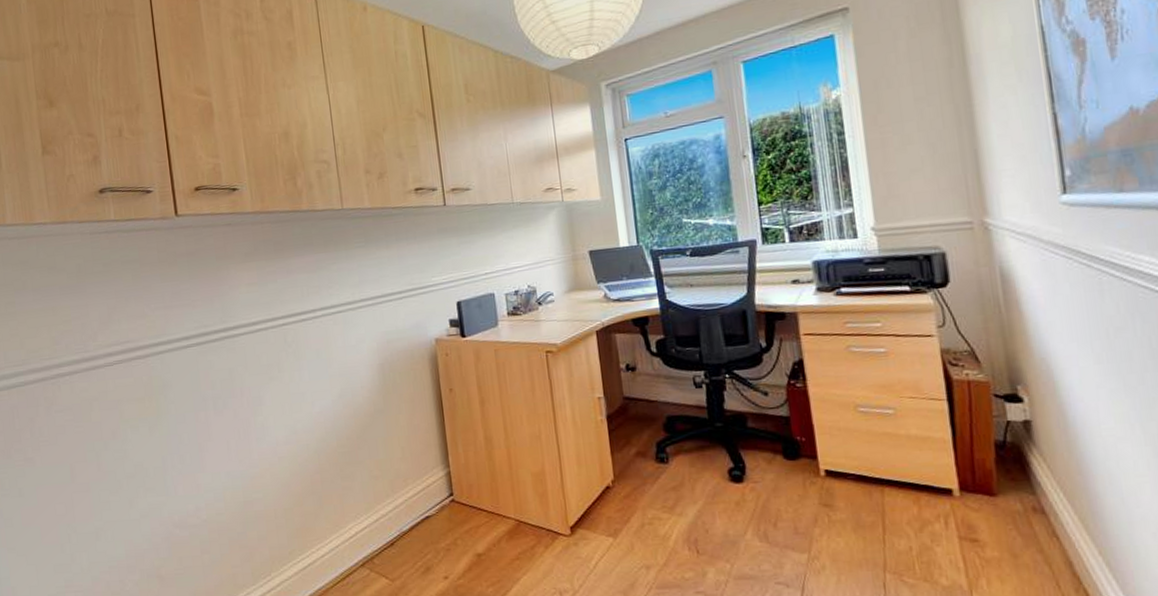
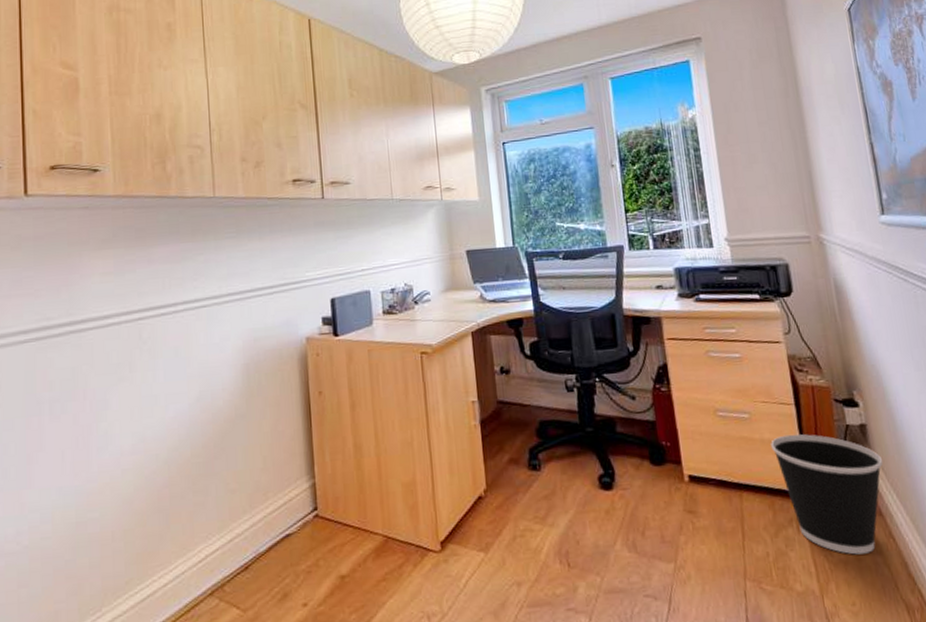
wastebasket: none [918,430,1050,552] -> present [770,434,883,555]

